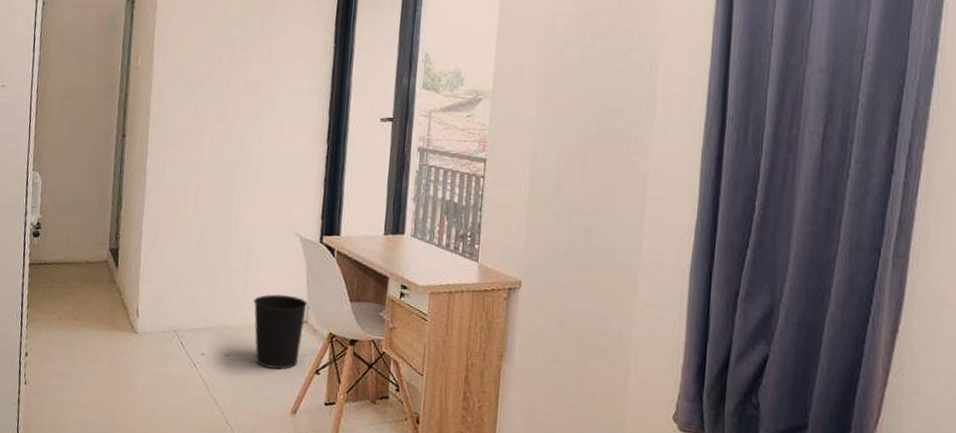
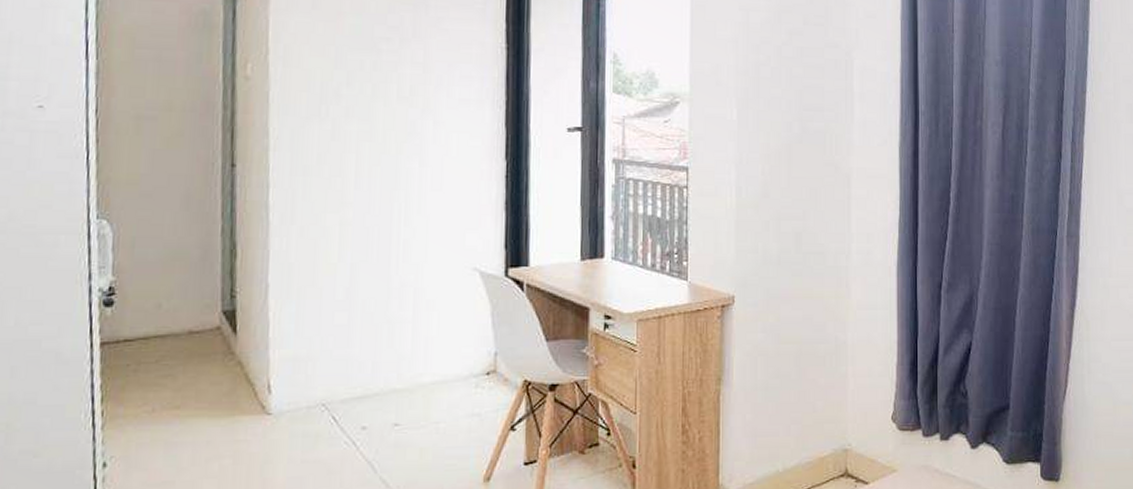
wastebasket: present [253,294,308,370] -> none [426,343,496,433]

